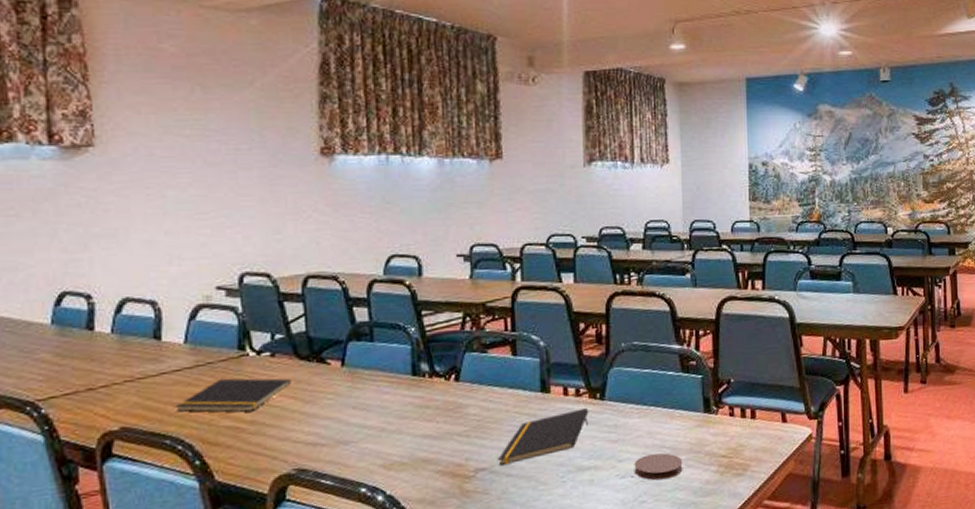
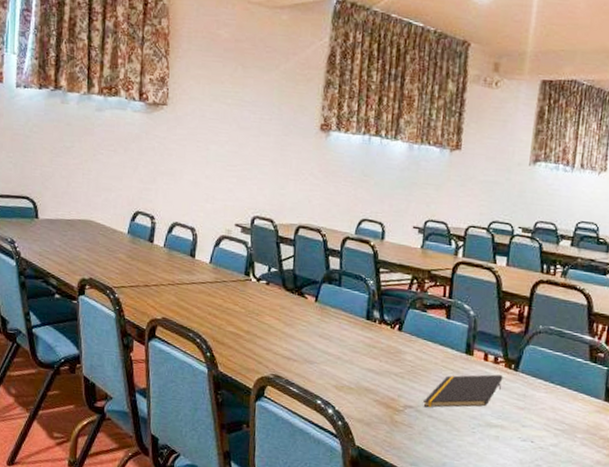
notepad: present [175,378,292,413] -> none [198,294,278,324]
coaster: present [634,453,683,481] -> none [534,426,579,451]

